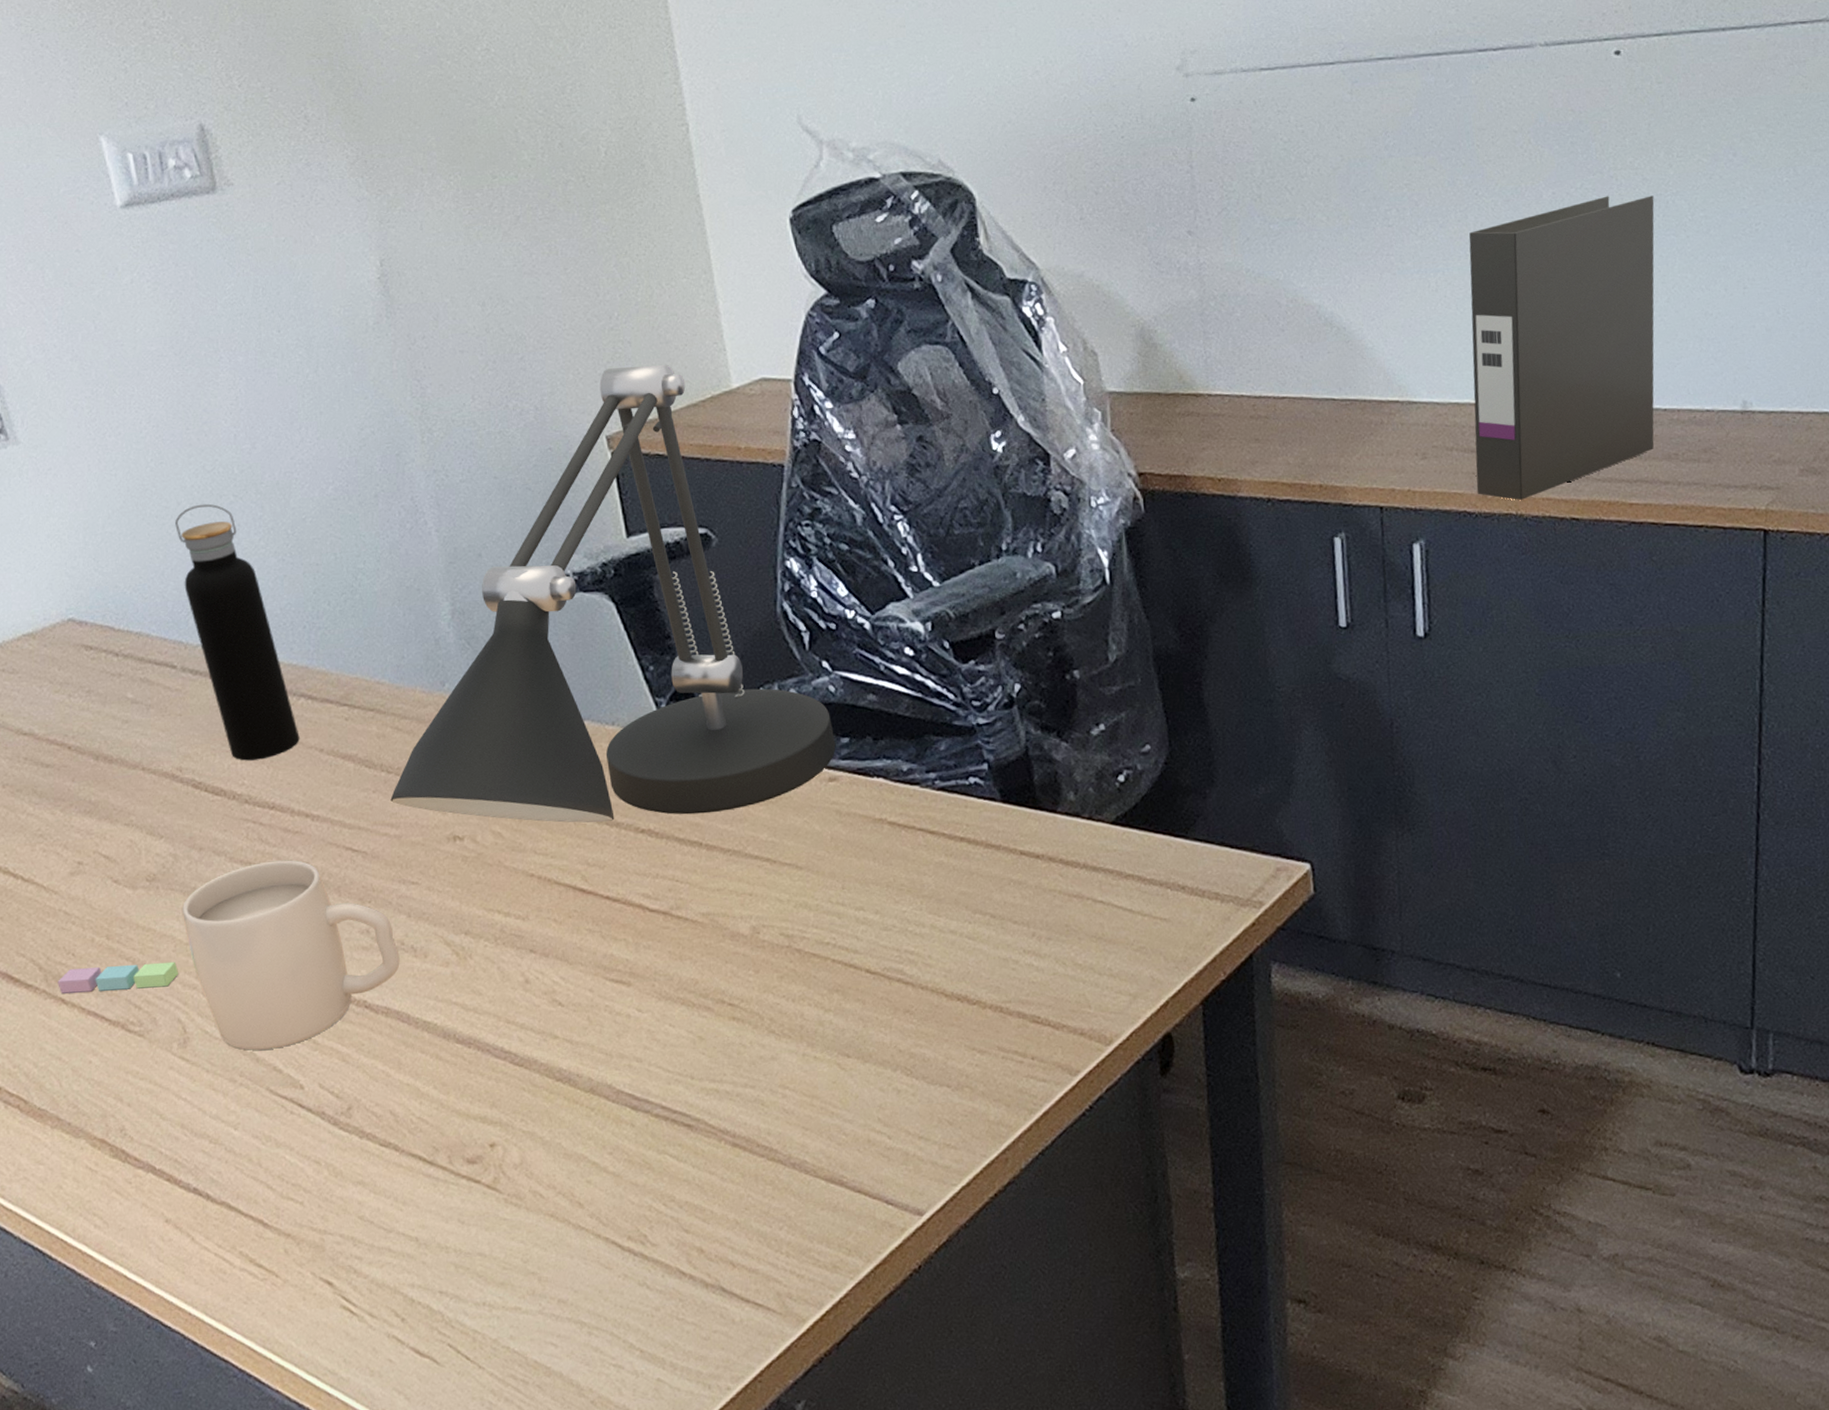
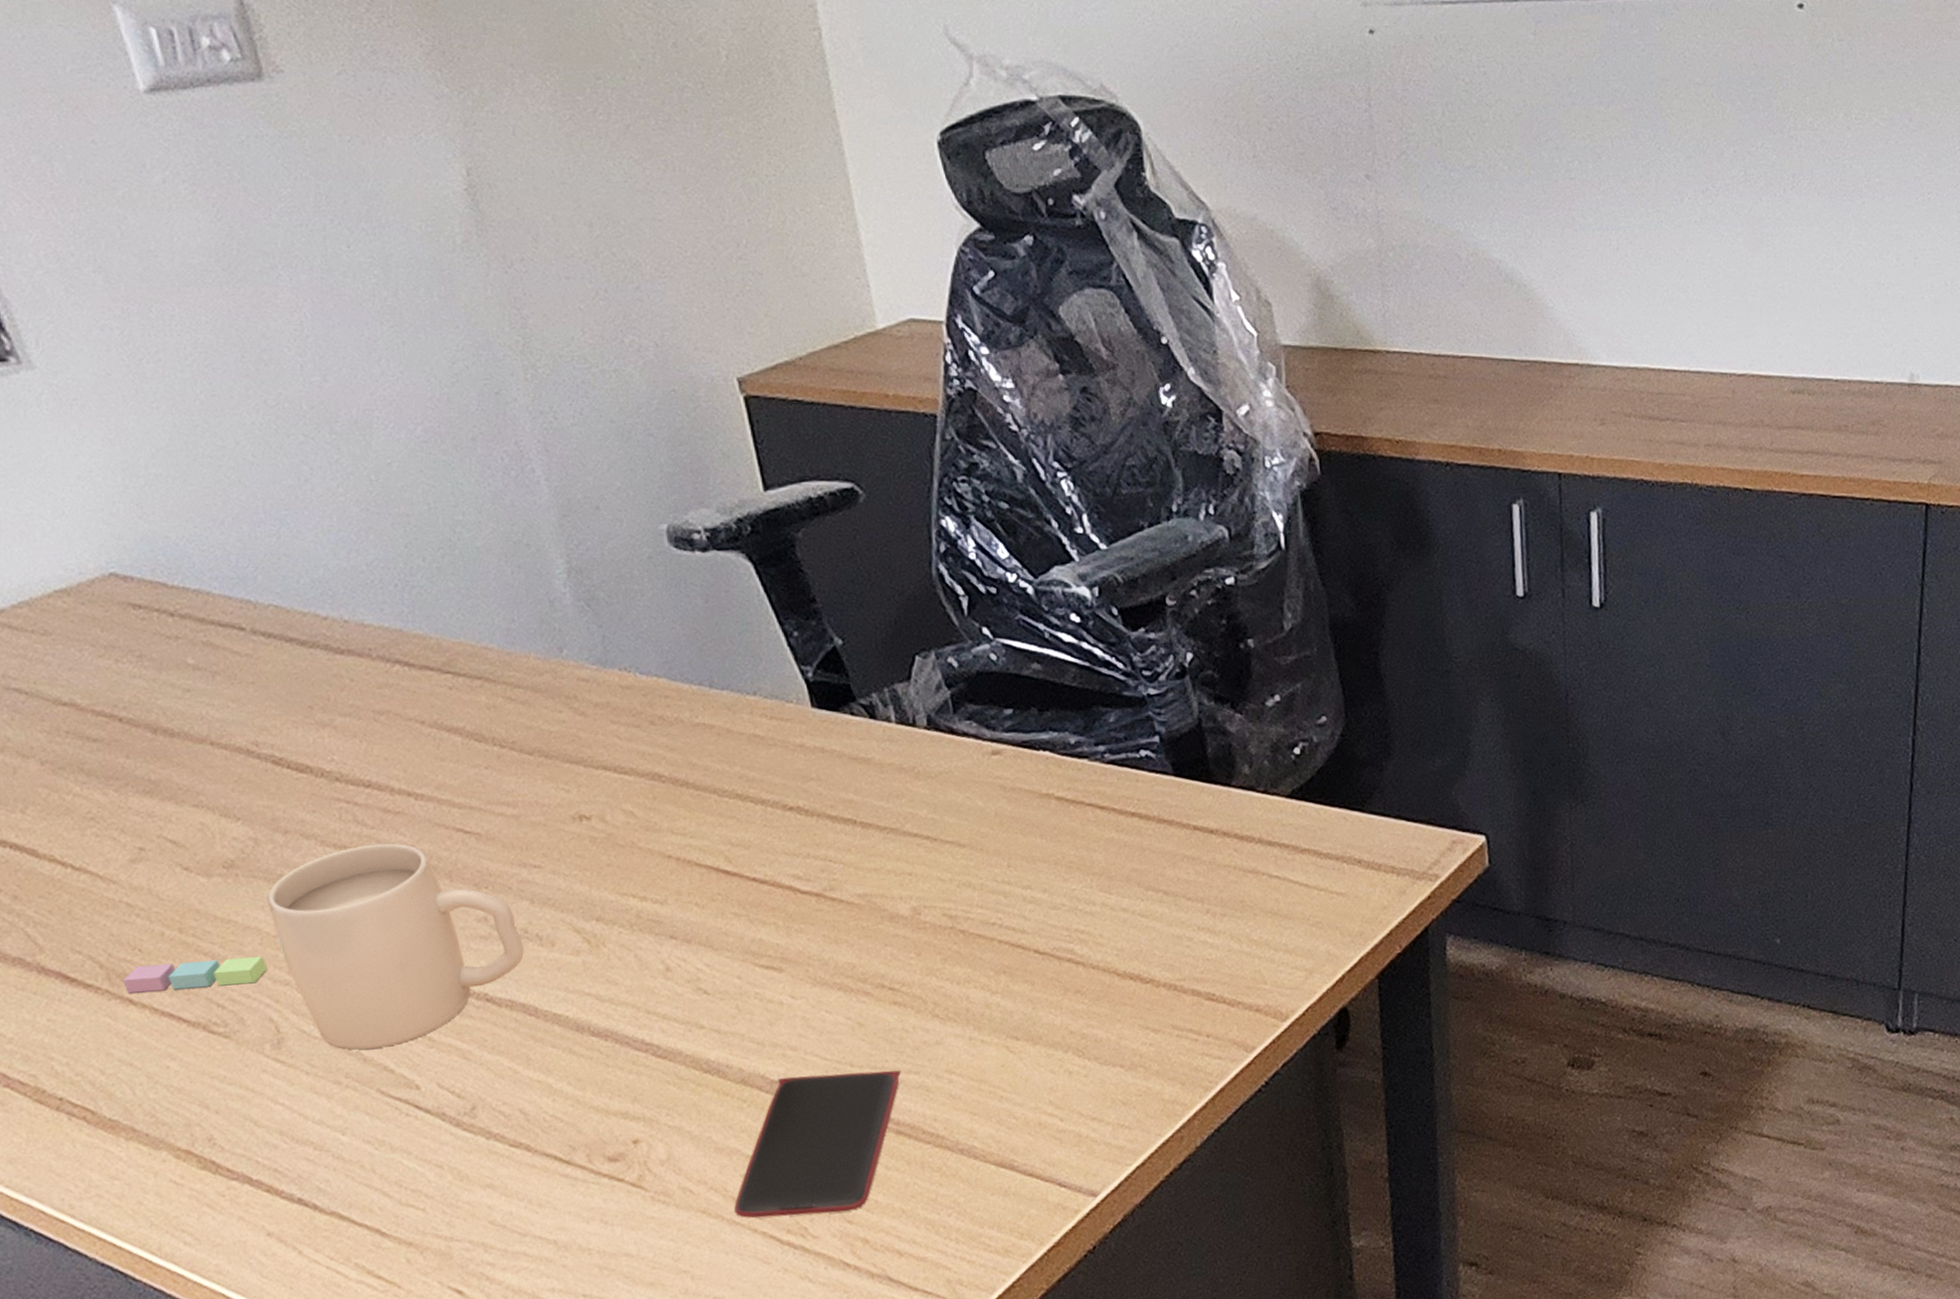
water bottle: present [175,503,300,761] -> none [234,443,397,734]
desk lamp: present [390,364,836,823] -> none [505,300,999,801]
smartphone: none [580,1083,739,1224] -> present [734,1070,902,1218]
binder: present [1469,195,1655,500] -> none [1650,157,1832,469]

